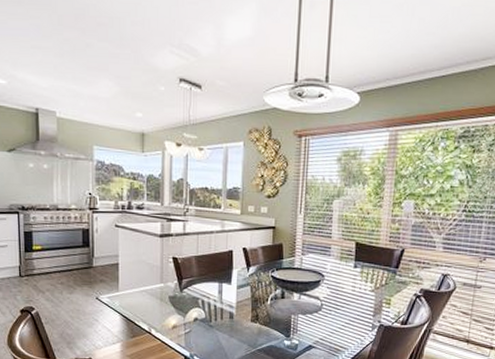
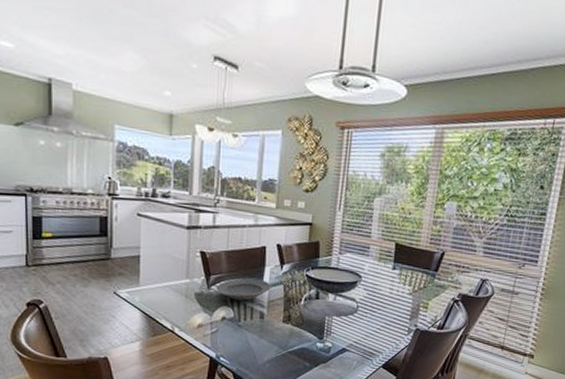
plate: none [189,281,239,302] -> present [217,278,271,301]

